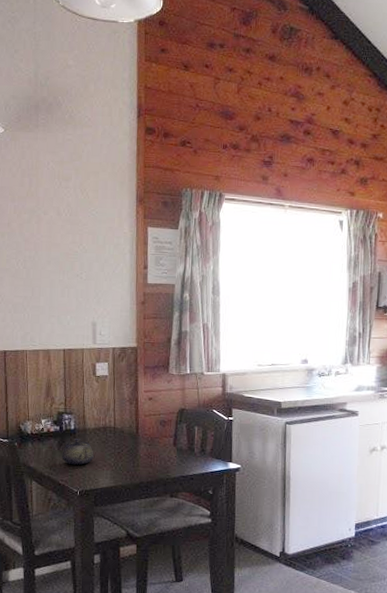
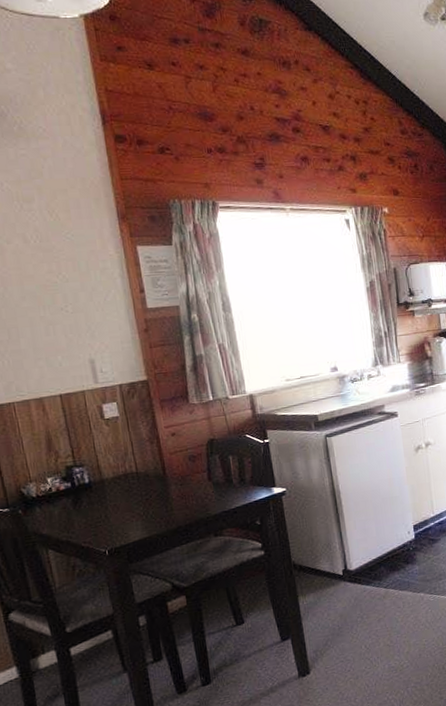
teapot: present [62,439,94,466] -> none [79,492,119,524]

